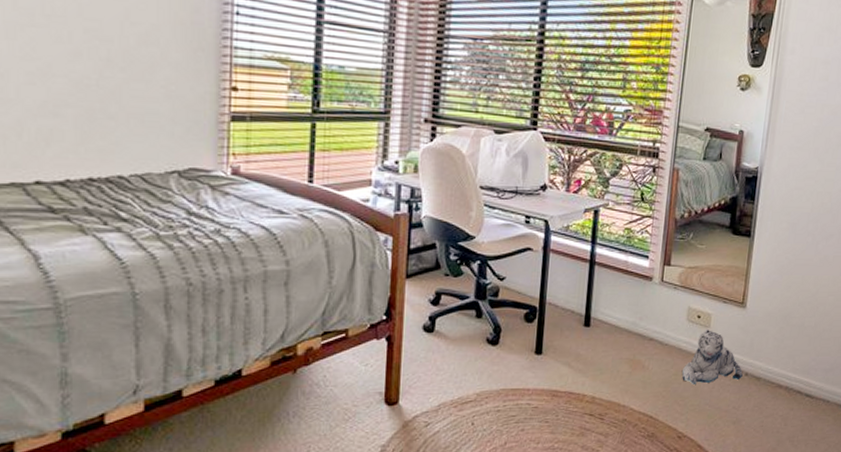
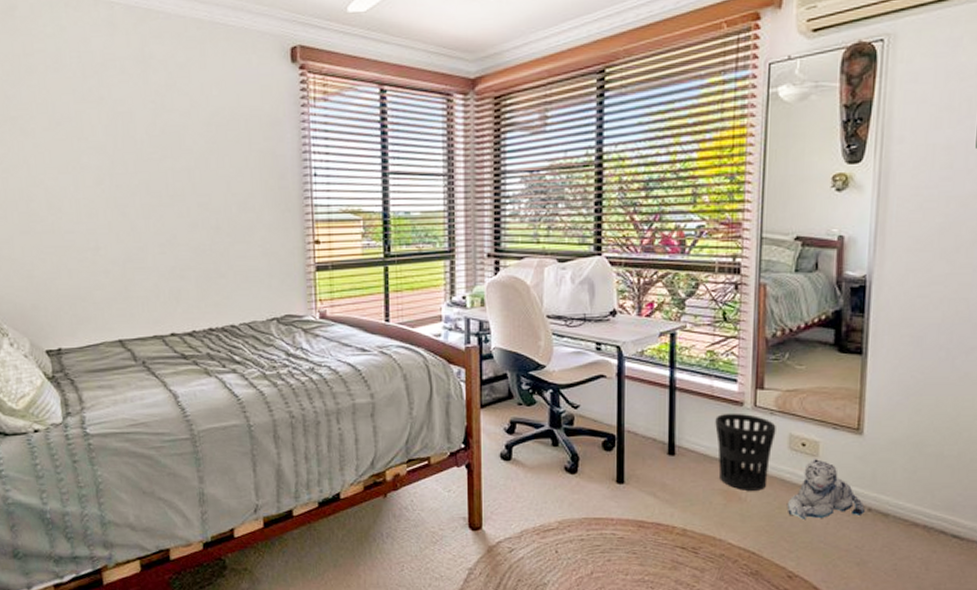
wastebasket: none [627,287,678,359] -> present [715,413,776,491]

